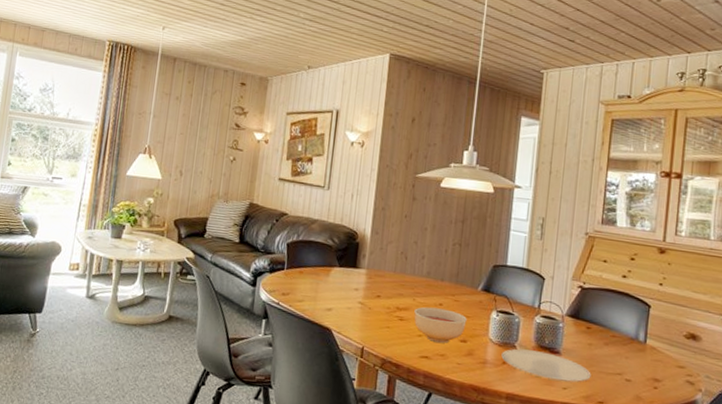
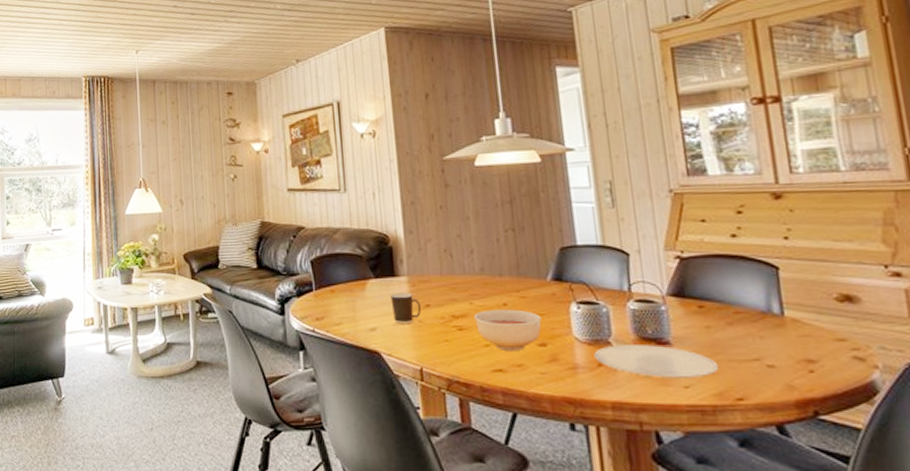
mug: none [348,282,373,310] -> present [390,293,421,325]

